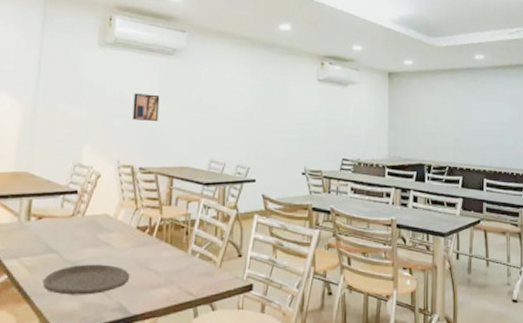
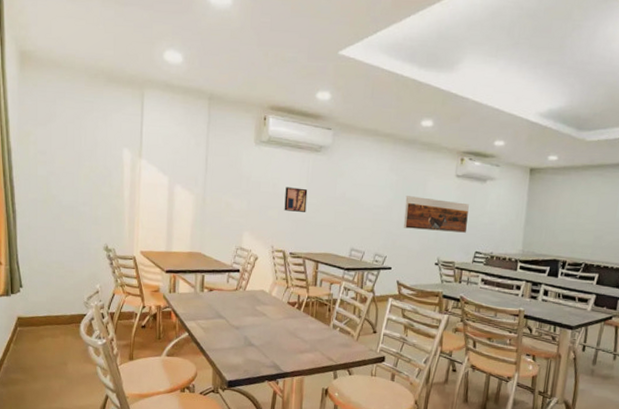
plate: present [42,264,130,295] -> none [214,329,282,354]
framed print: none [266,101,333,139] -> present [403,196,469,233]

